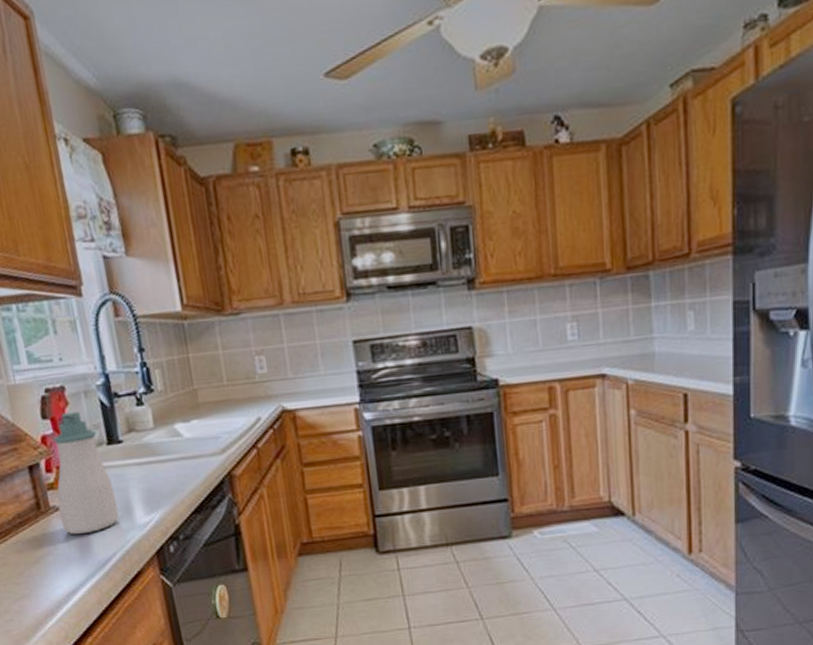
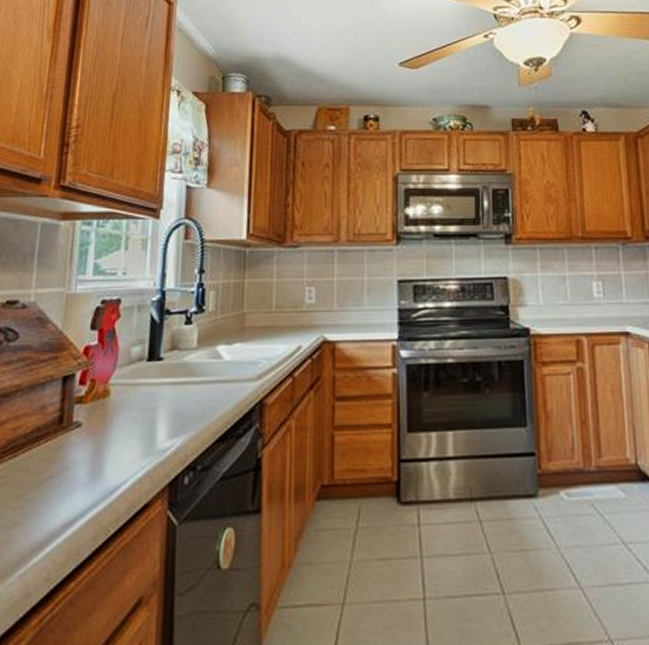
soap bottle: present [52,411,120,535] -> none [79,324,142,456]

